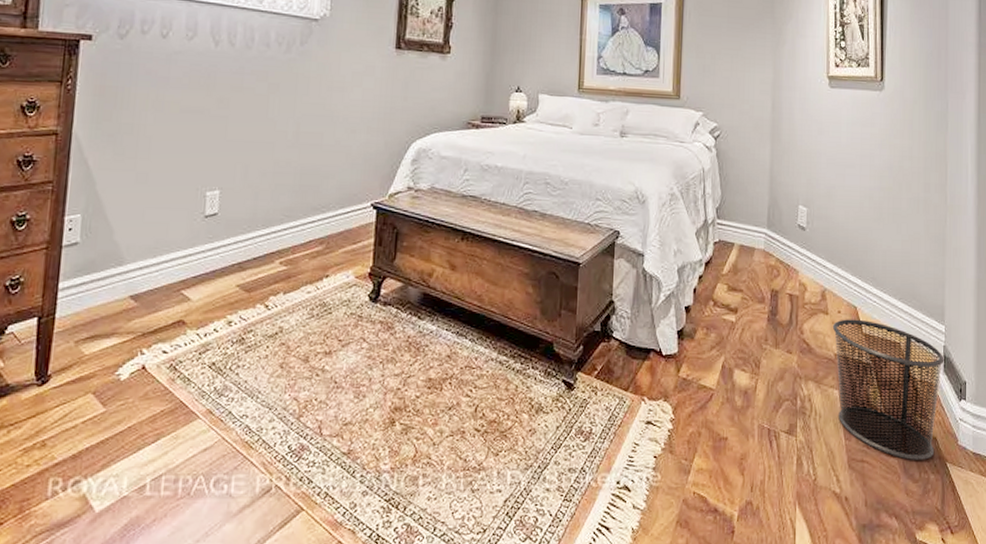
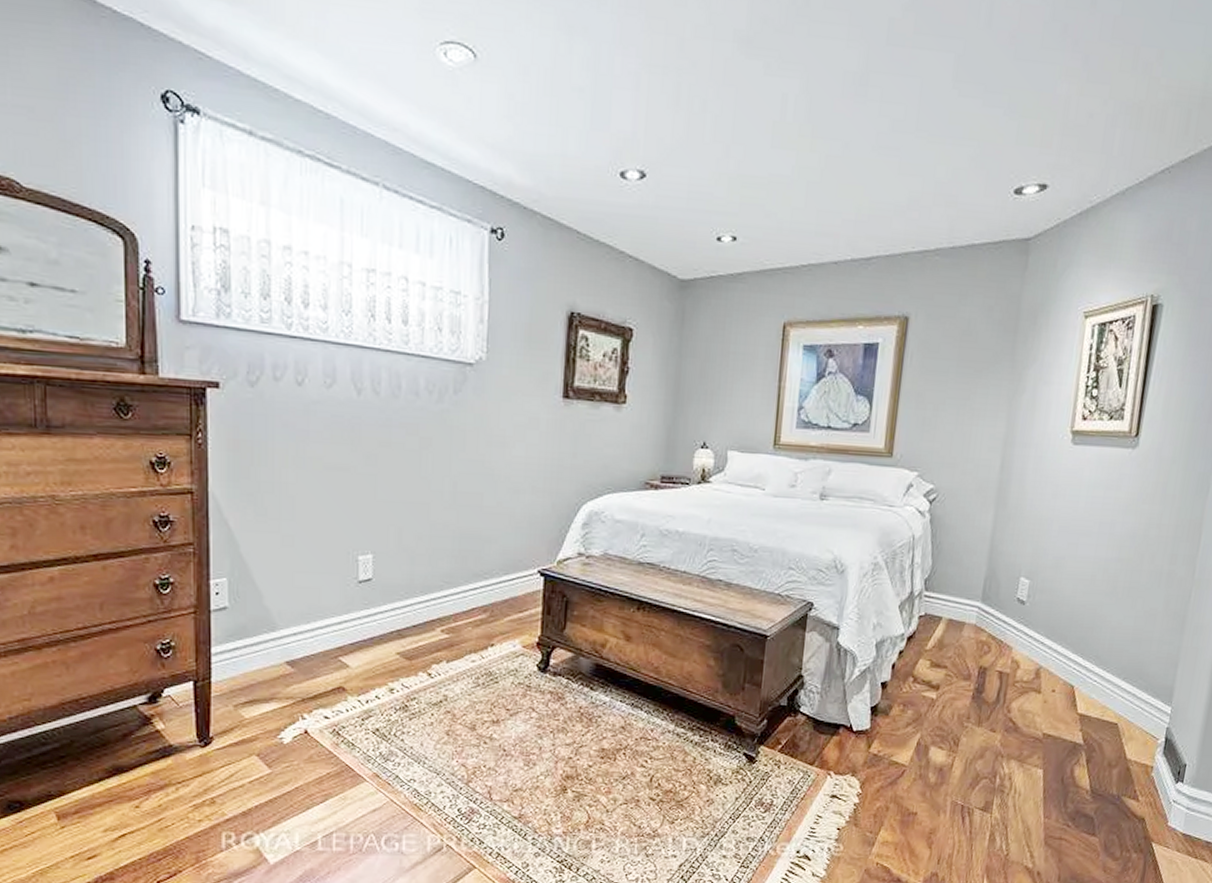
waste bin: present [832,319,944,460] -> none [1039,698,1166,839]

